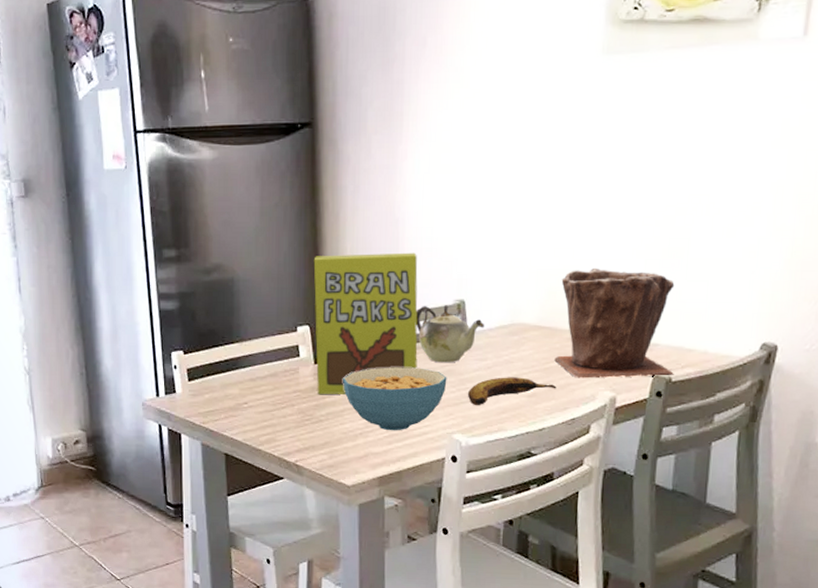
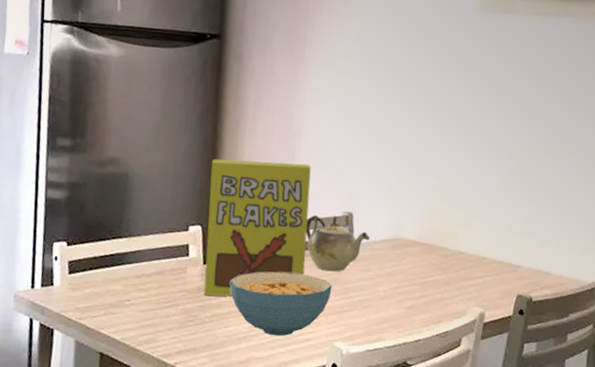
banana: present [468,377,557,406] -> none [351,288,433,315]
plant pot: present [554,267,675,379] -> none [431,192,536,296]

